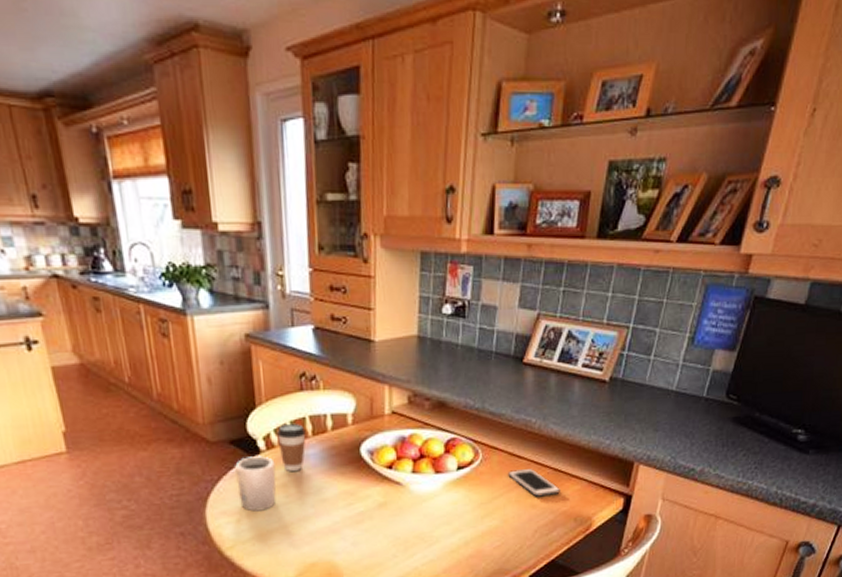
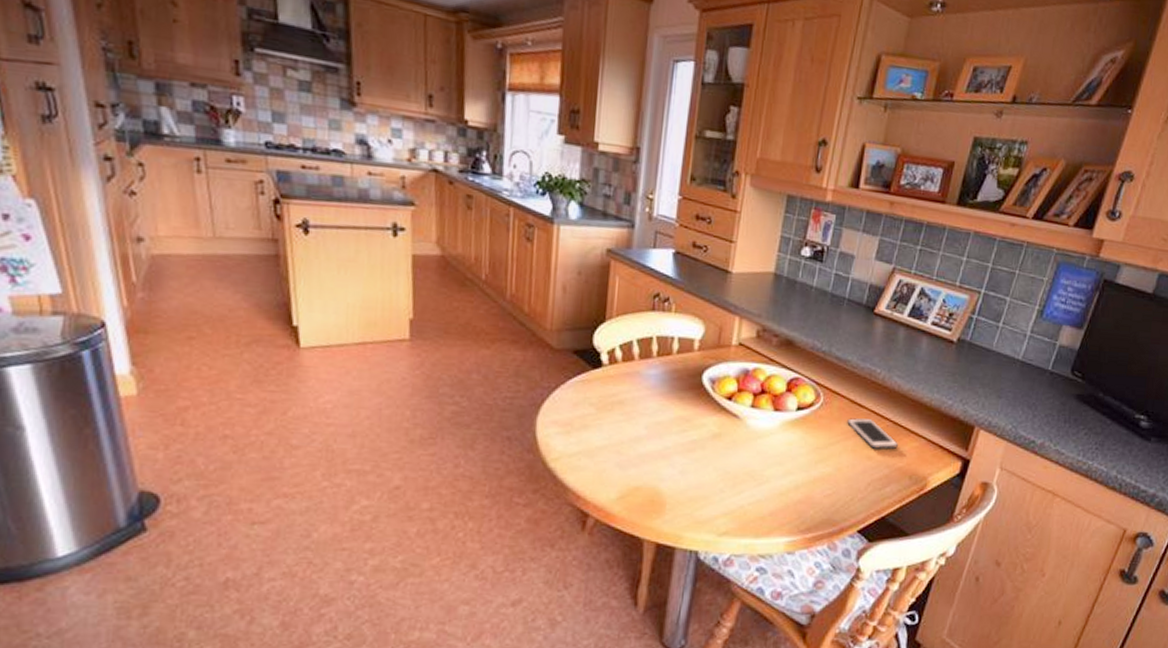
mug: present [235,455,276,512] -> none [573,368,615,426]
coffee cup: present [277,423,306,472] -> none [621,341,651,391]

